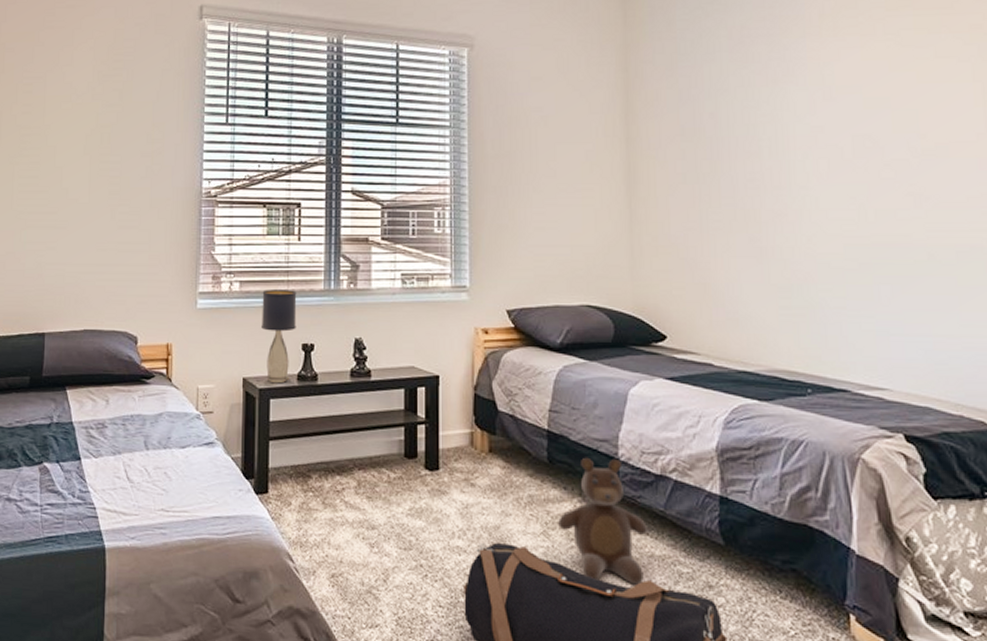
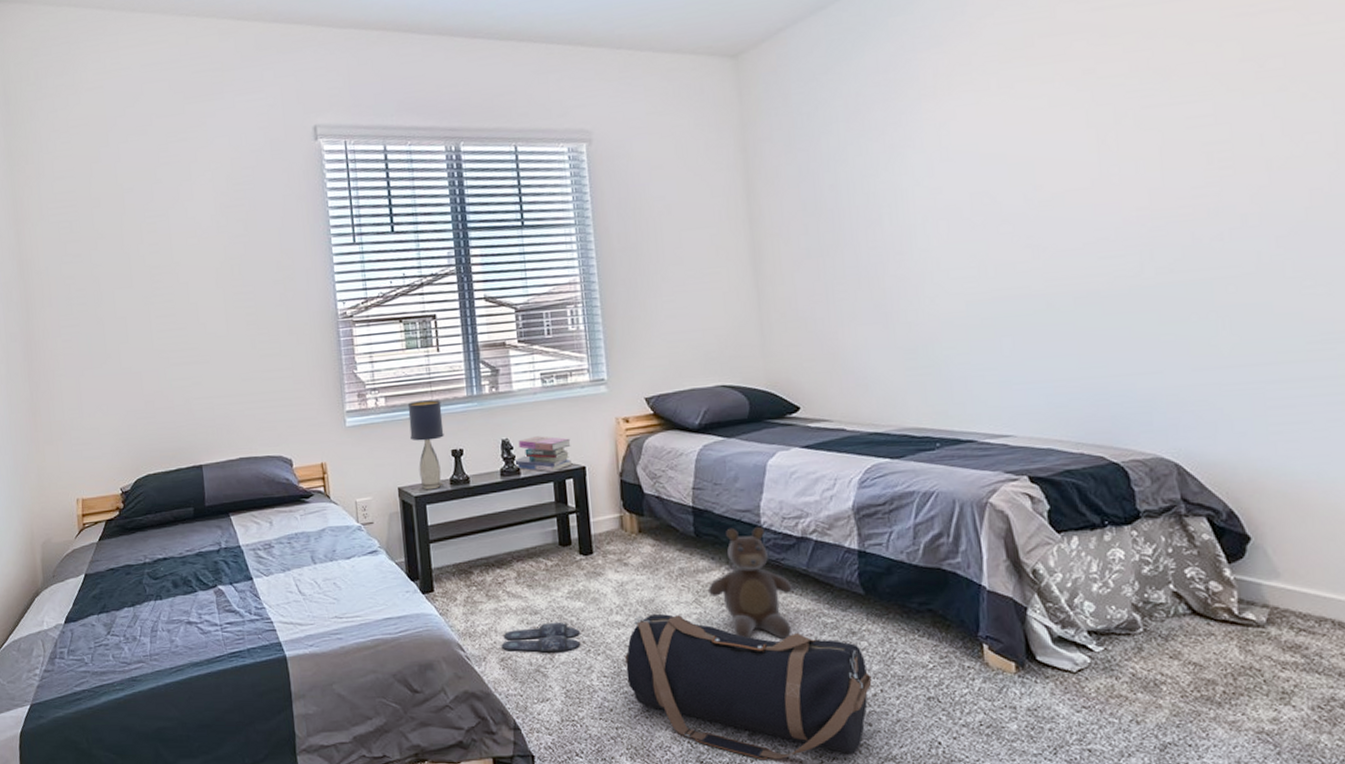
slippers: none [333,540,418,575] -> present [501,621,581,653]
books: none [365,338,426,378] -> present [513,436,571,472]

